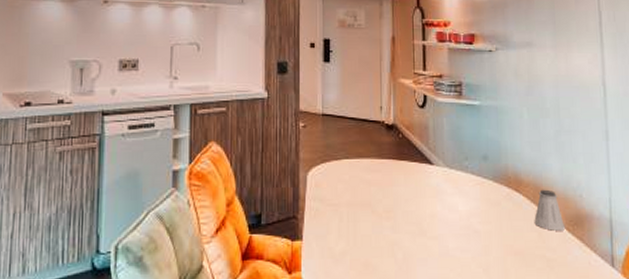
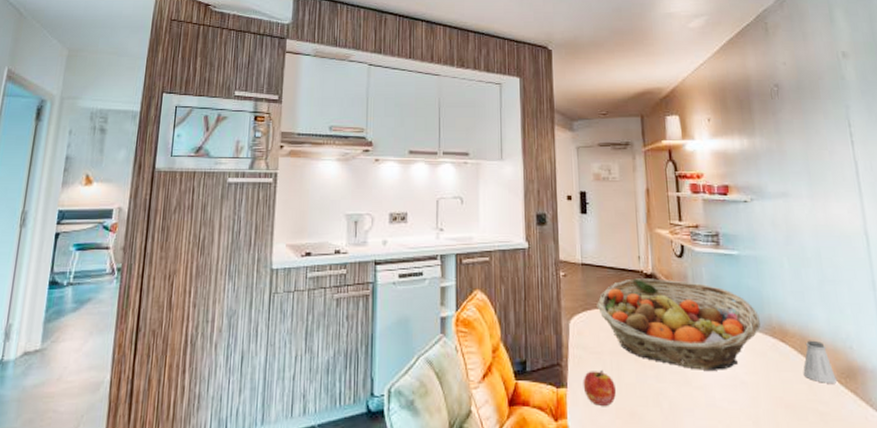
apple: none [318,221,352,257] -> present [583,369,617,406]
fruit basket: none [336,129,496,220] -> present [597,278,760,370]

